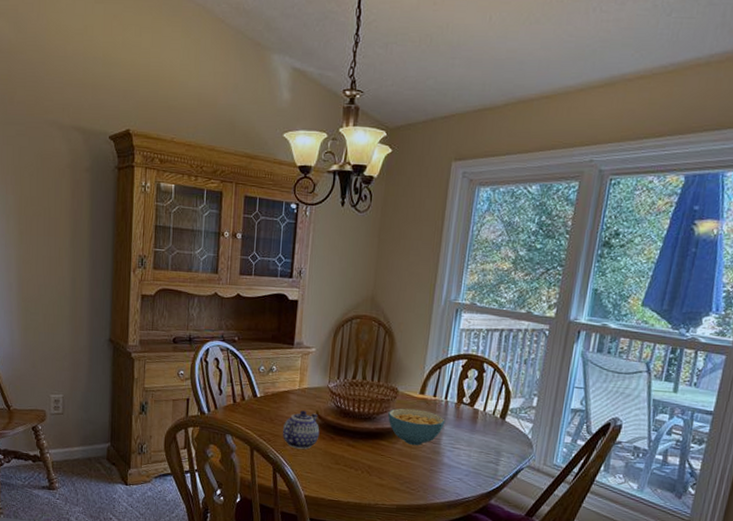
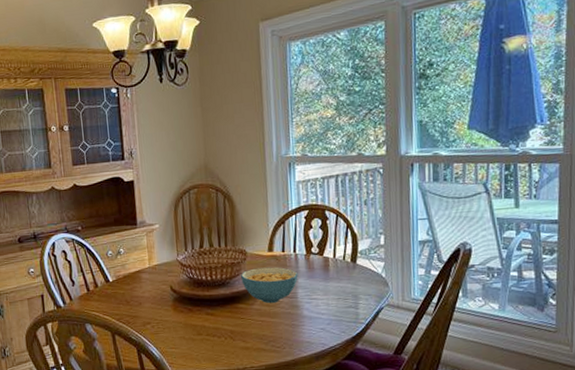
teapot: present [282,410,320,450] -> none [139,287,177,326]

